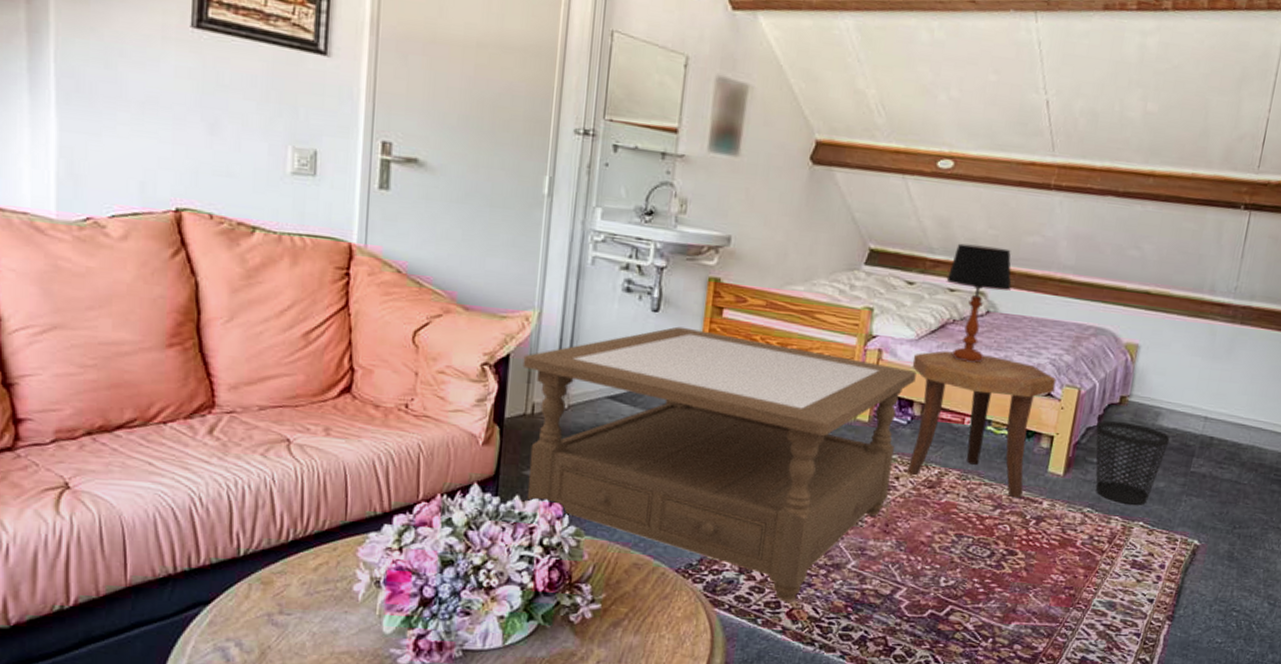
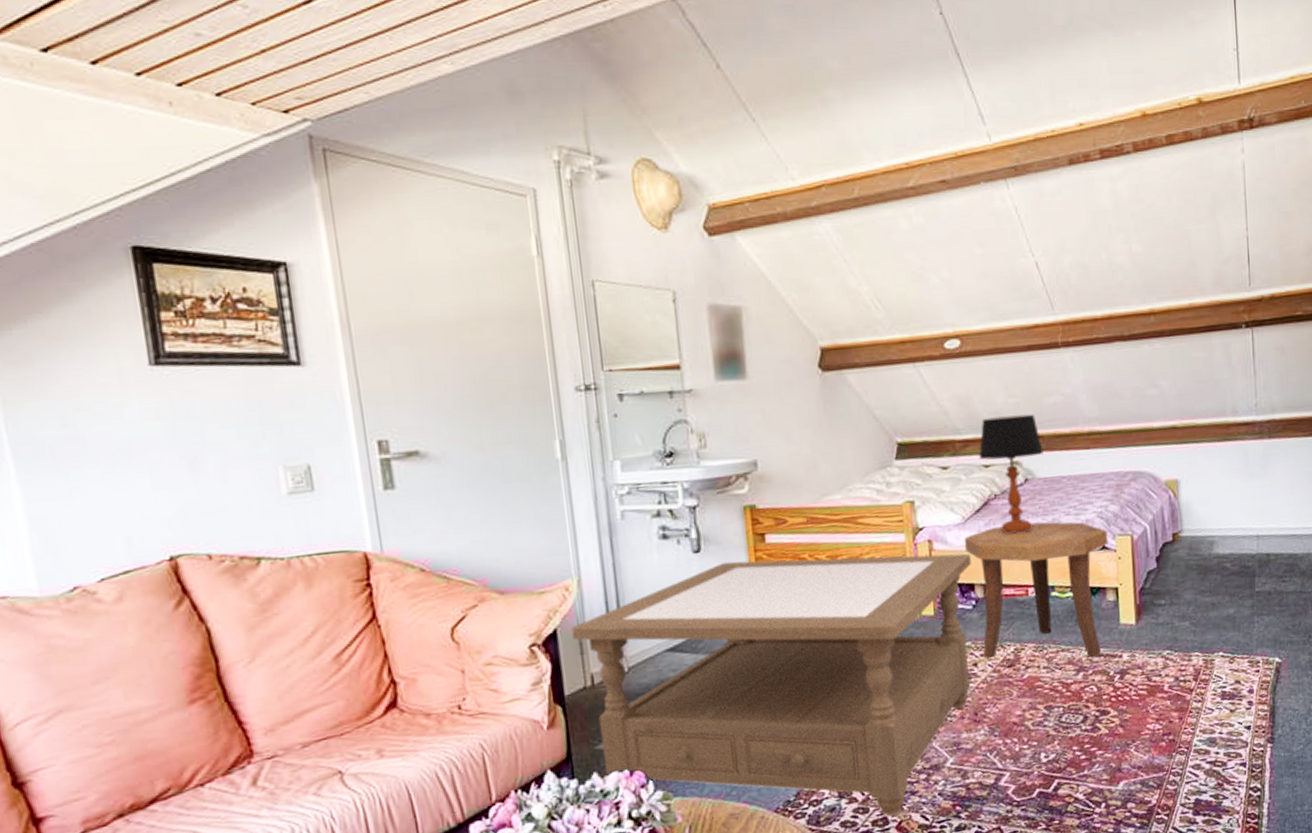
wastebasket: present [1095,421,1170,505] -> none [1156,557,1229,639]

